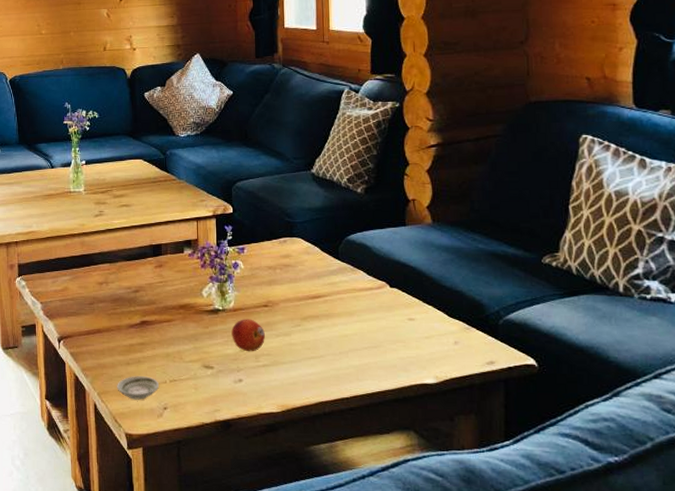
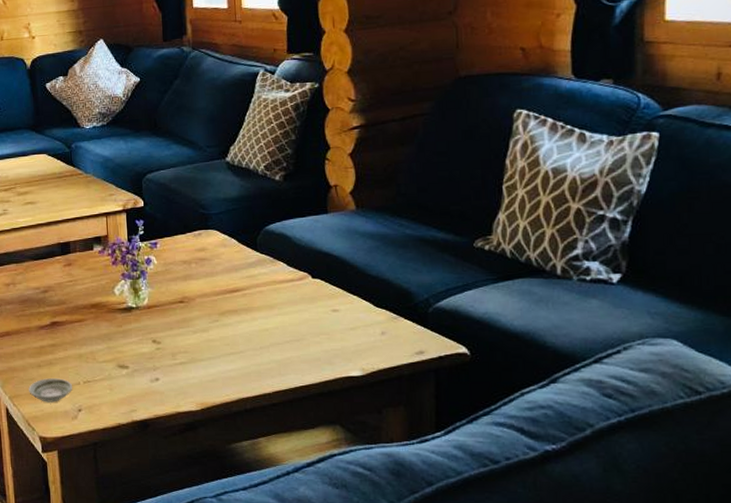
fruit: present [231,319,265,352] -> none [146,316,182,350]

